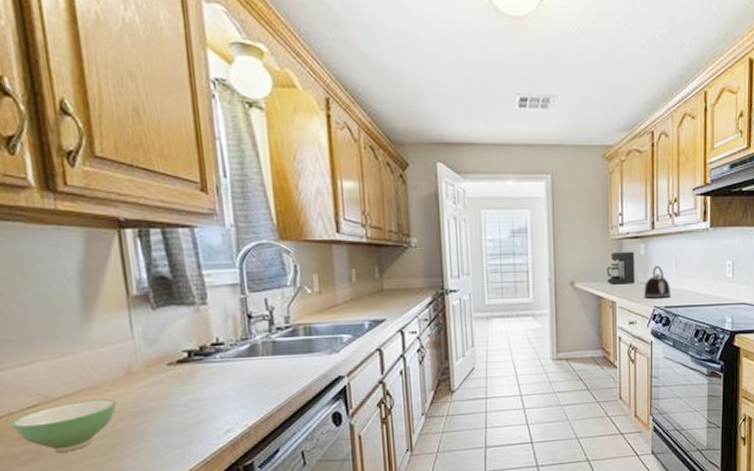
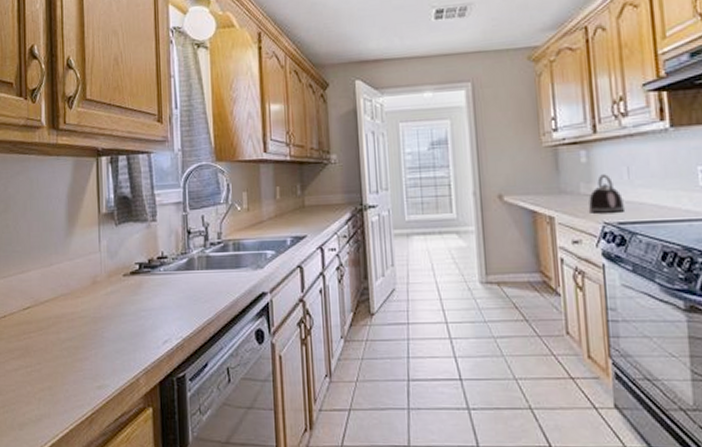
bowl: present [9,399,118,452] -> none [10,305,85,350]
coffee maker: present [607,251,635,285] -> none [540,159,577,198]

